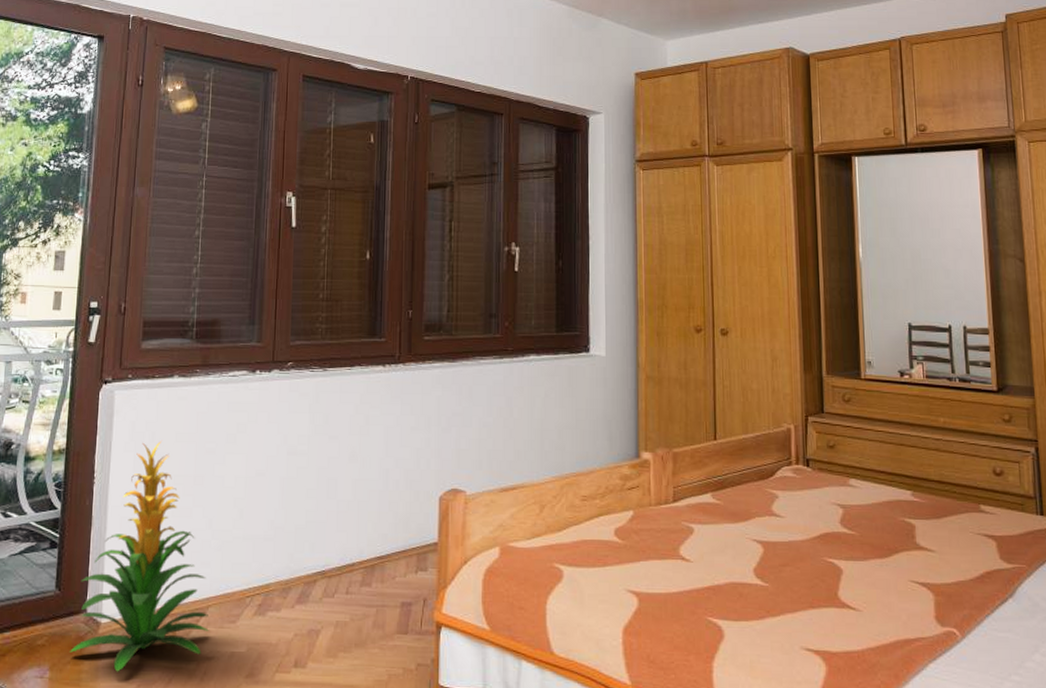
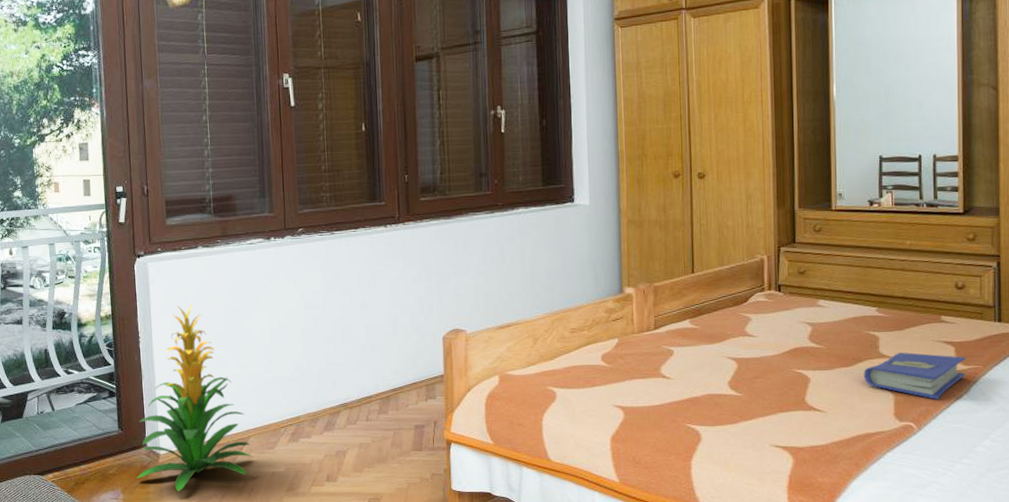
hardcover book: none [900,545,1009,602] -> present [864,352,966,399]

